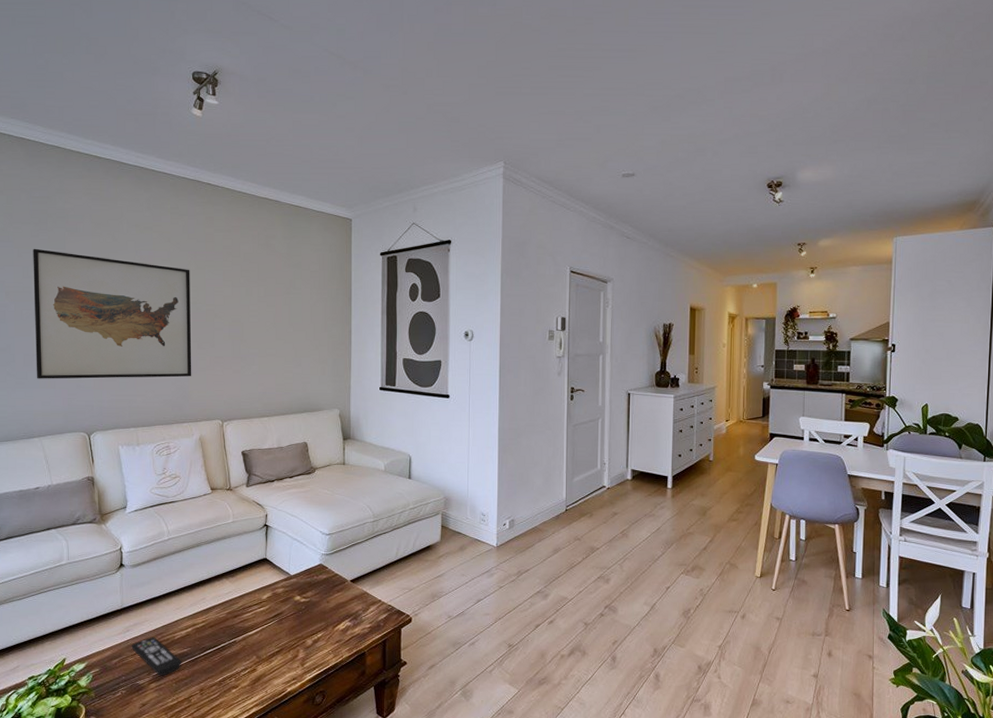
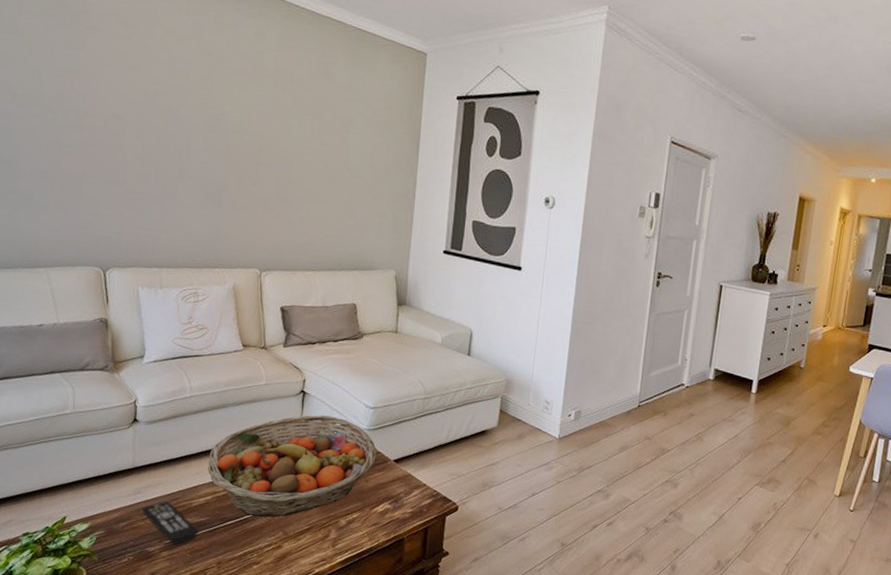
wall art: present [33,248,192,379] -> none [44,45,233,217]
fruit basket: none [186,545,335,644] -> present [207,415,377,518]

